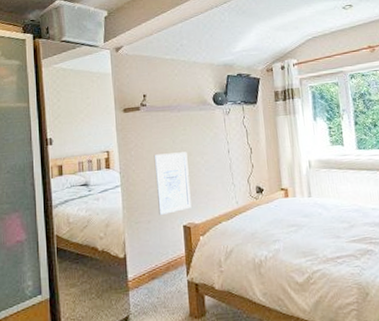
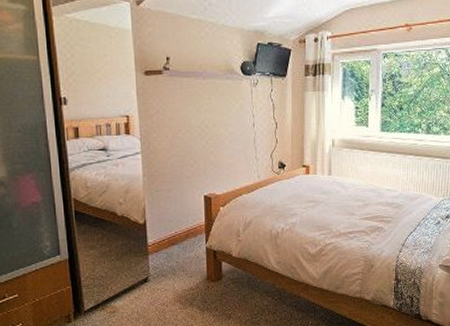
wall art: present [154,152,192,216] -> none [176,122,213,185]

